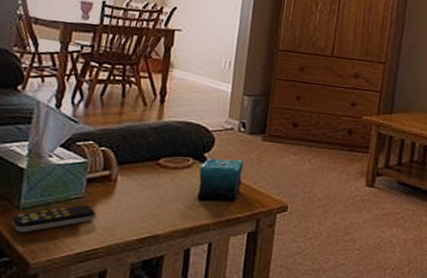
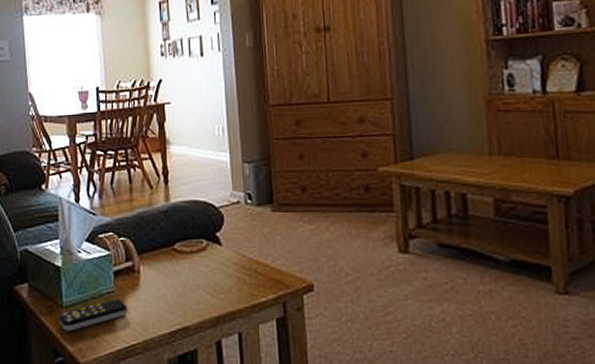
candle: present [196,158,244,202] -> none [214,236,260,286]

